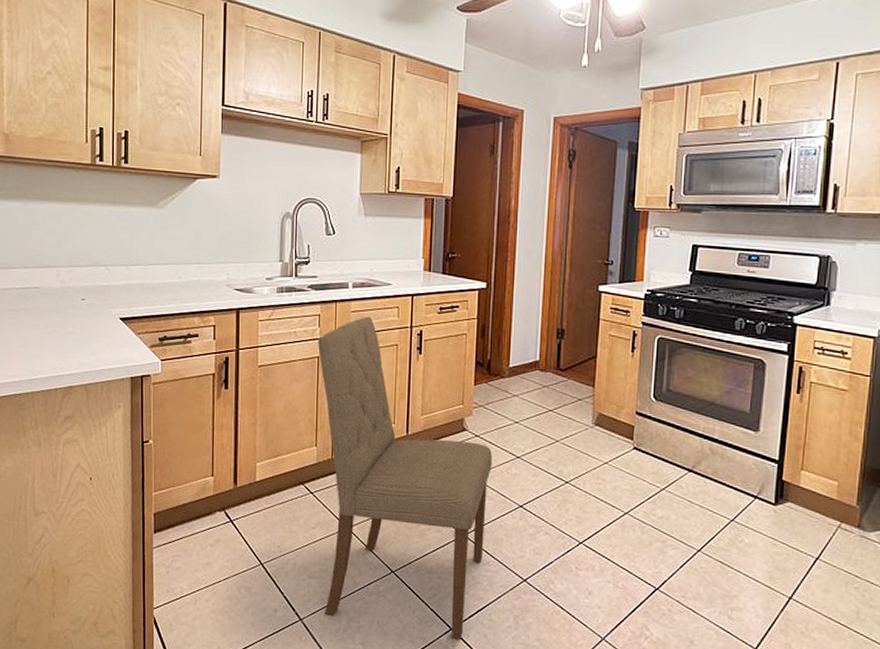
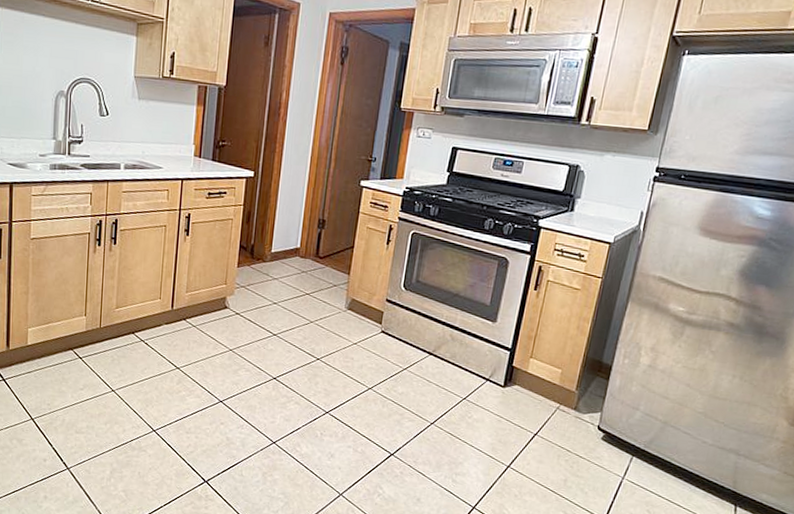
dining chair: present [318,316,492,639] -> none [89,197,251,490]

